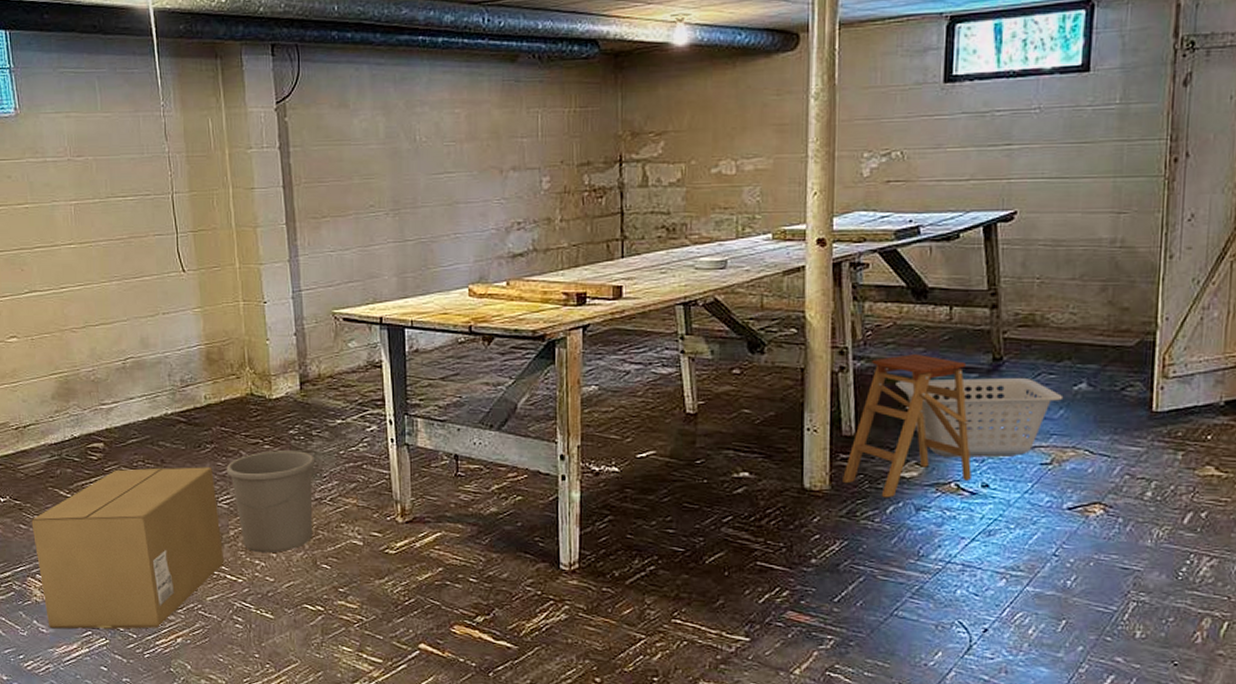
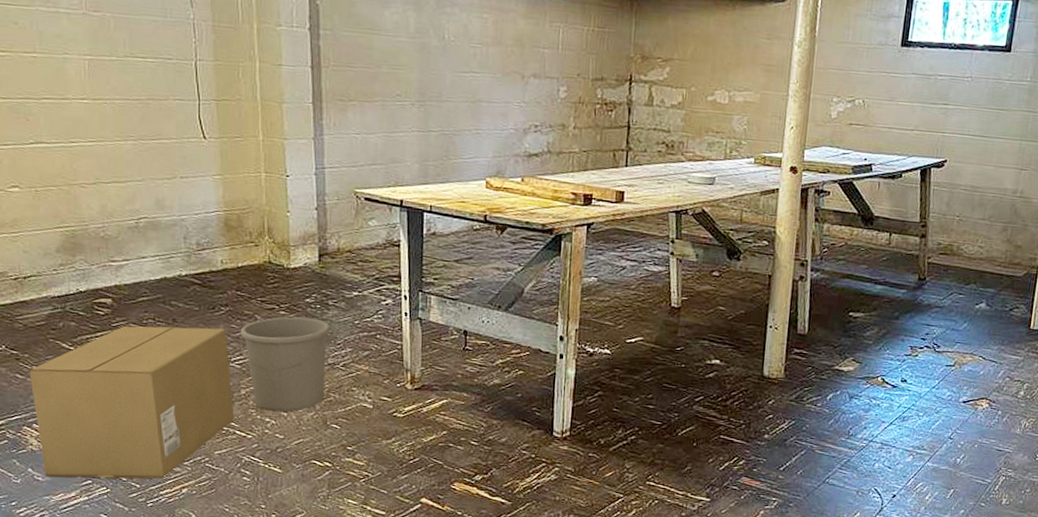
step ladder: present [841,354,972,498] -> none [793,270,898,387]
laundry basket: present [896,377,1064,458] -> none [843,291,968,359]

